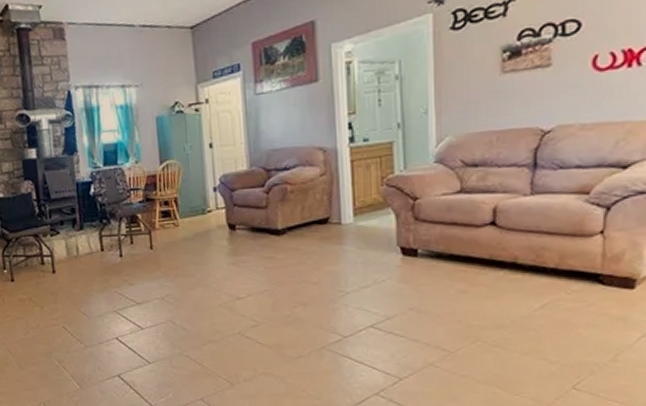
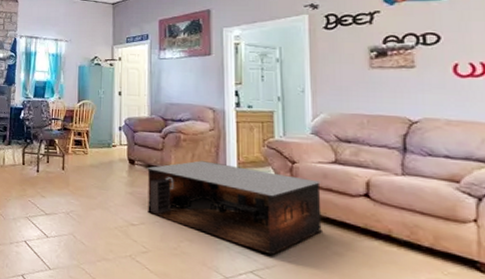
coffee table: none [250,212,445,305] -> present [147,160,322,256]

